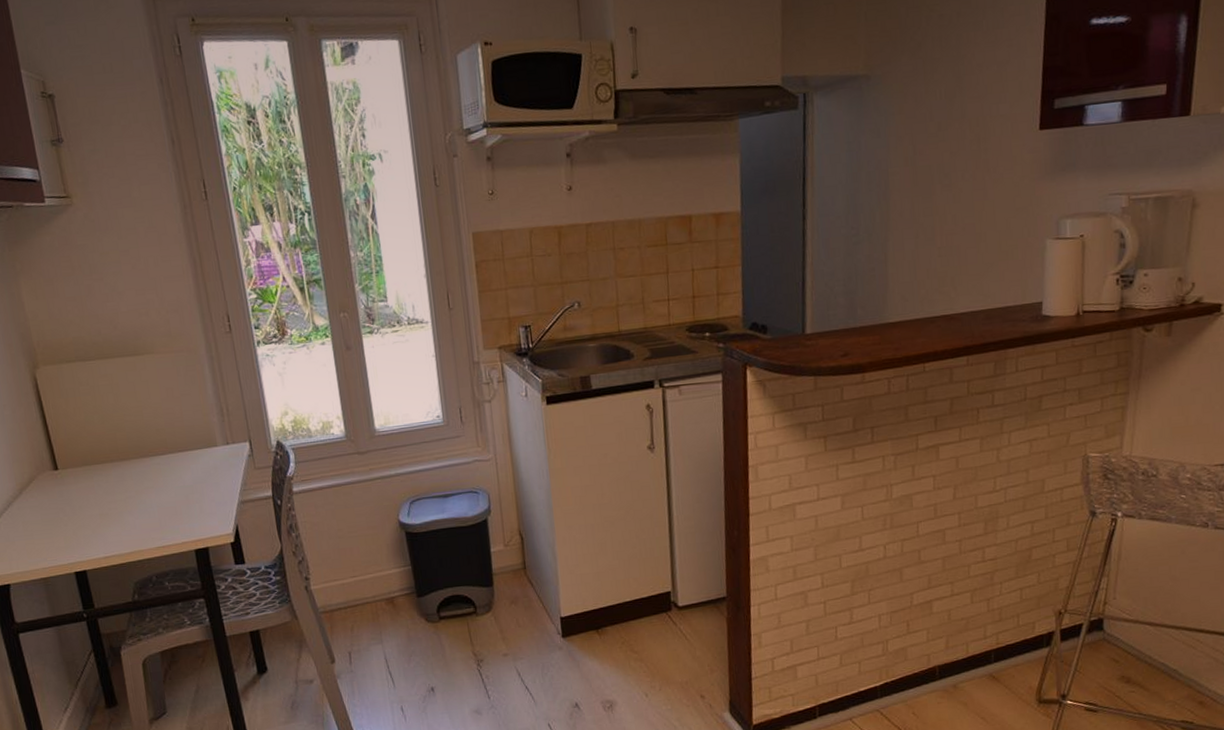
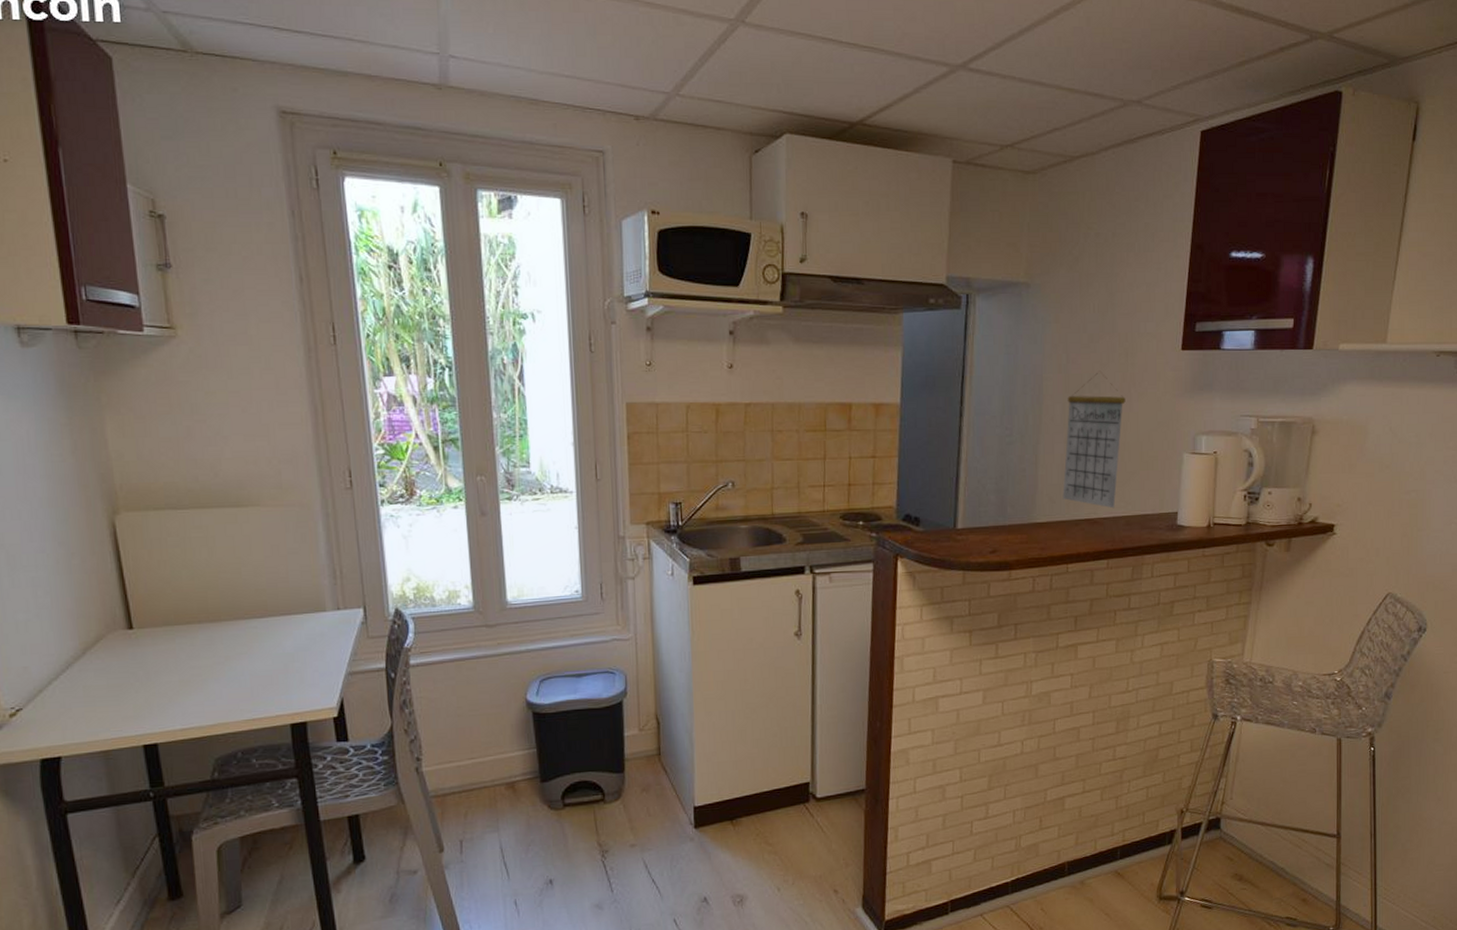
calendar: none [915,160,980,303] -> present [1062,371,1126,509]

